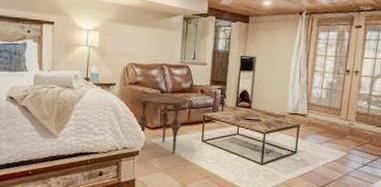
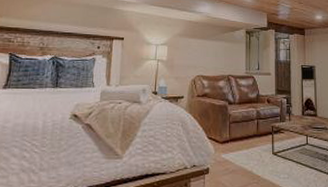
side table: present [136,93,189,154] -> none [204,105,257,169]

